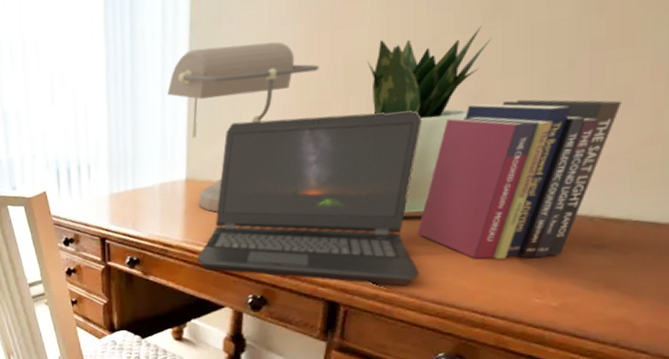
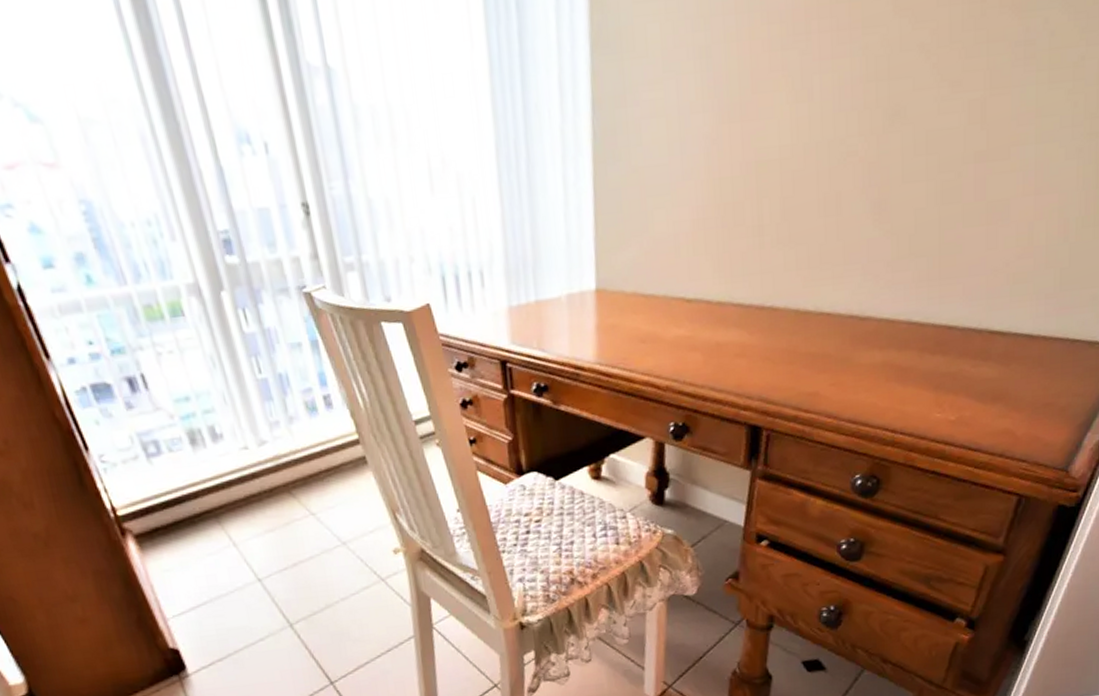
desk lamp: present [167,41,319,212] -> none [570,131,732,328]
laptop computer: present [197,110,422,287] -> none [612,216,836,407]
planter: present [366,26,492,218] -> none [778,129,892,332]
books: present [416,99,622,259] -> none [831,209,1001,375]

